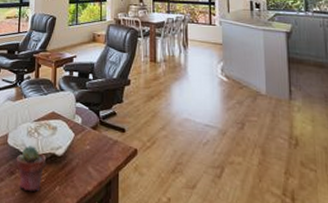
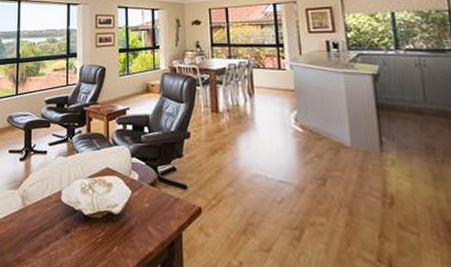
potted succulent: present [16,146,46,192] -> none [71,203,103,252]

